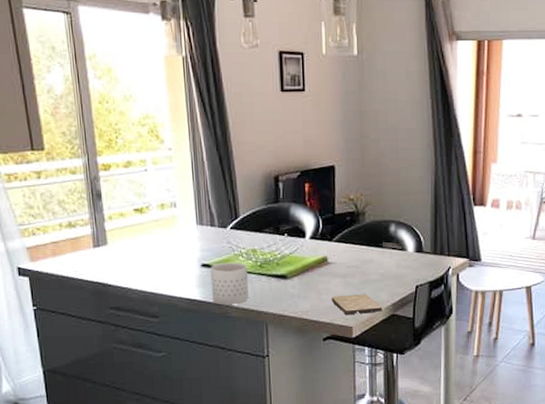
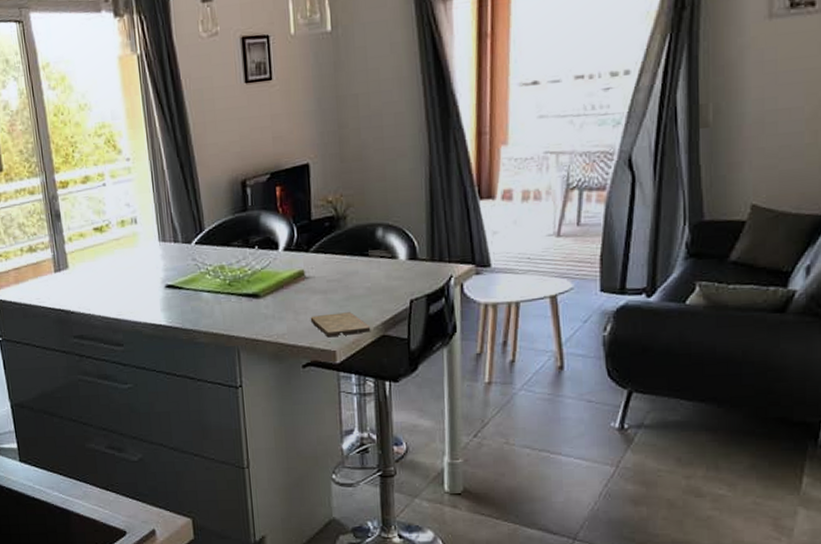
mug: present [210,262,249,305] -> none [175,281,218,331]

